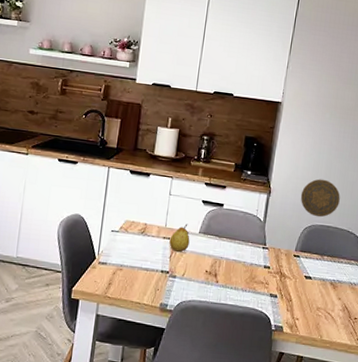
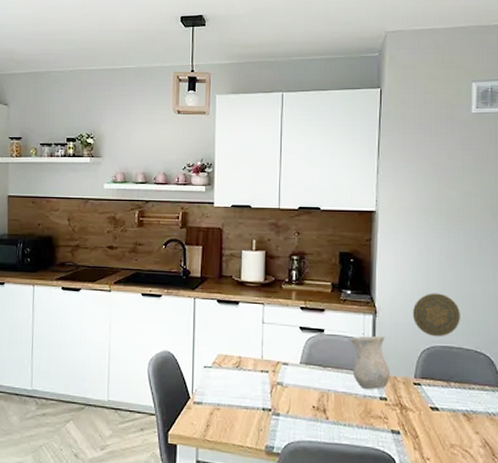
fruit: present [169,223,190,252] -> none [268,354,291,386]
vase: none [243,212,276,259] -> present [350,336,391,389]

